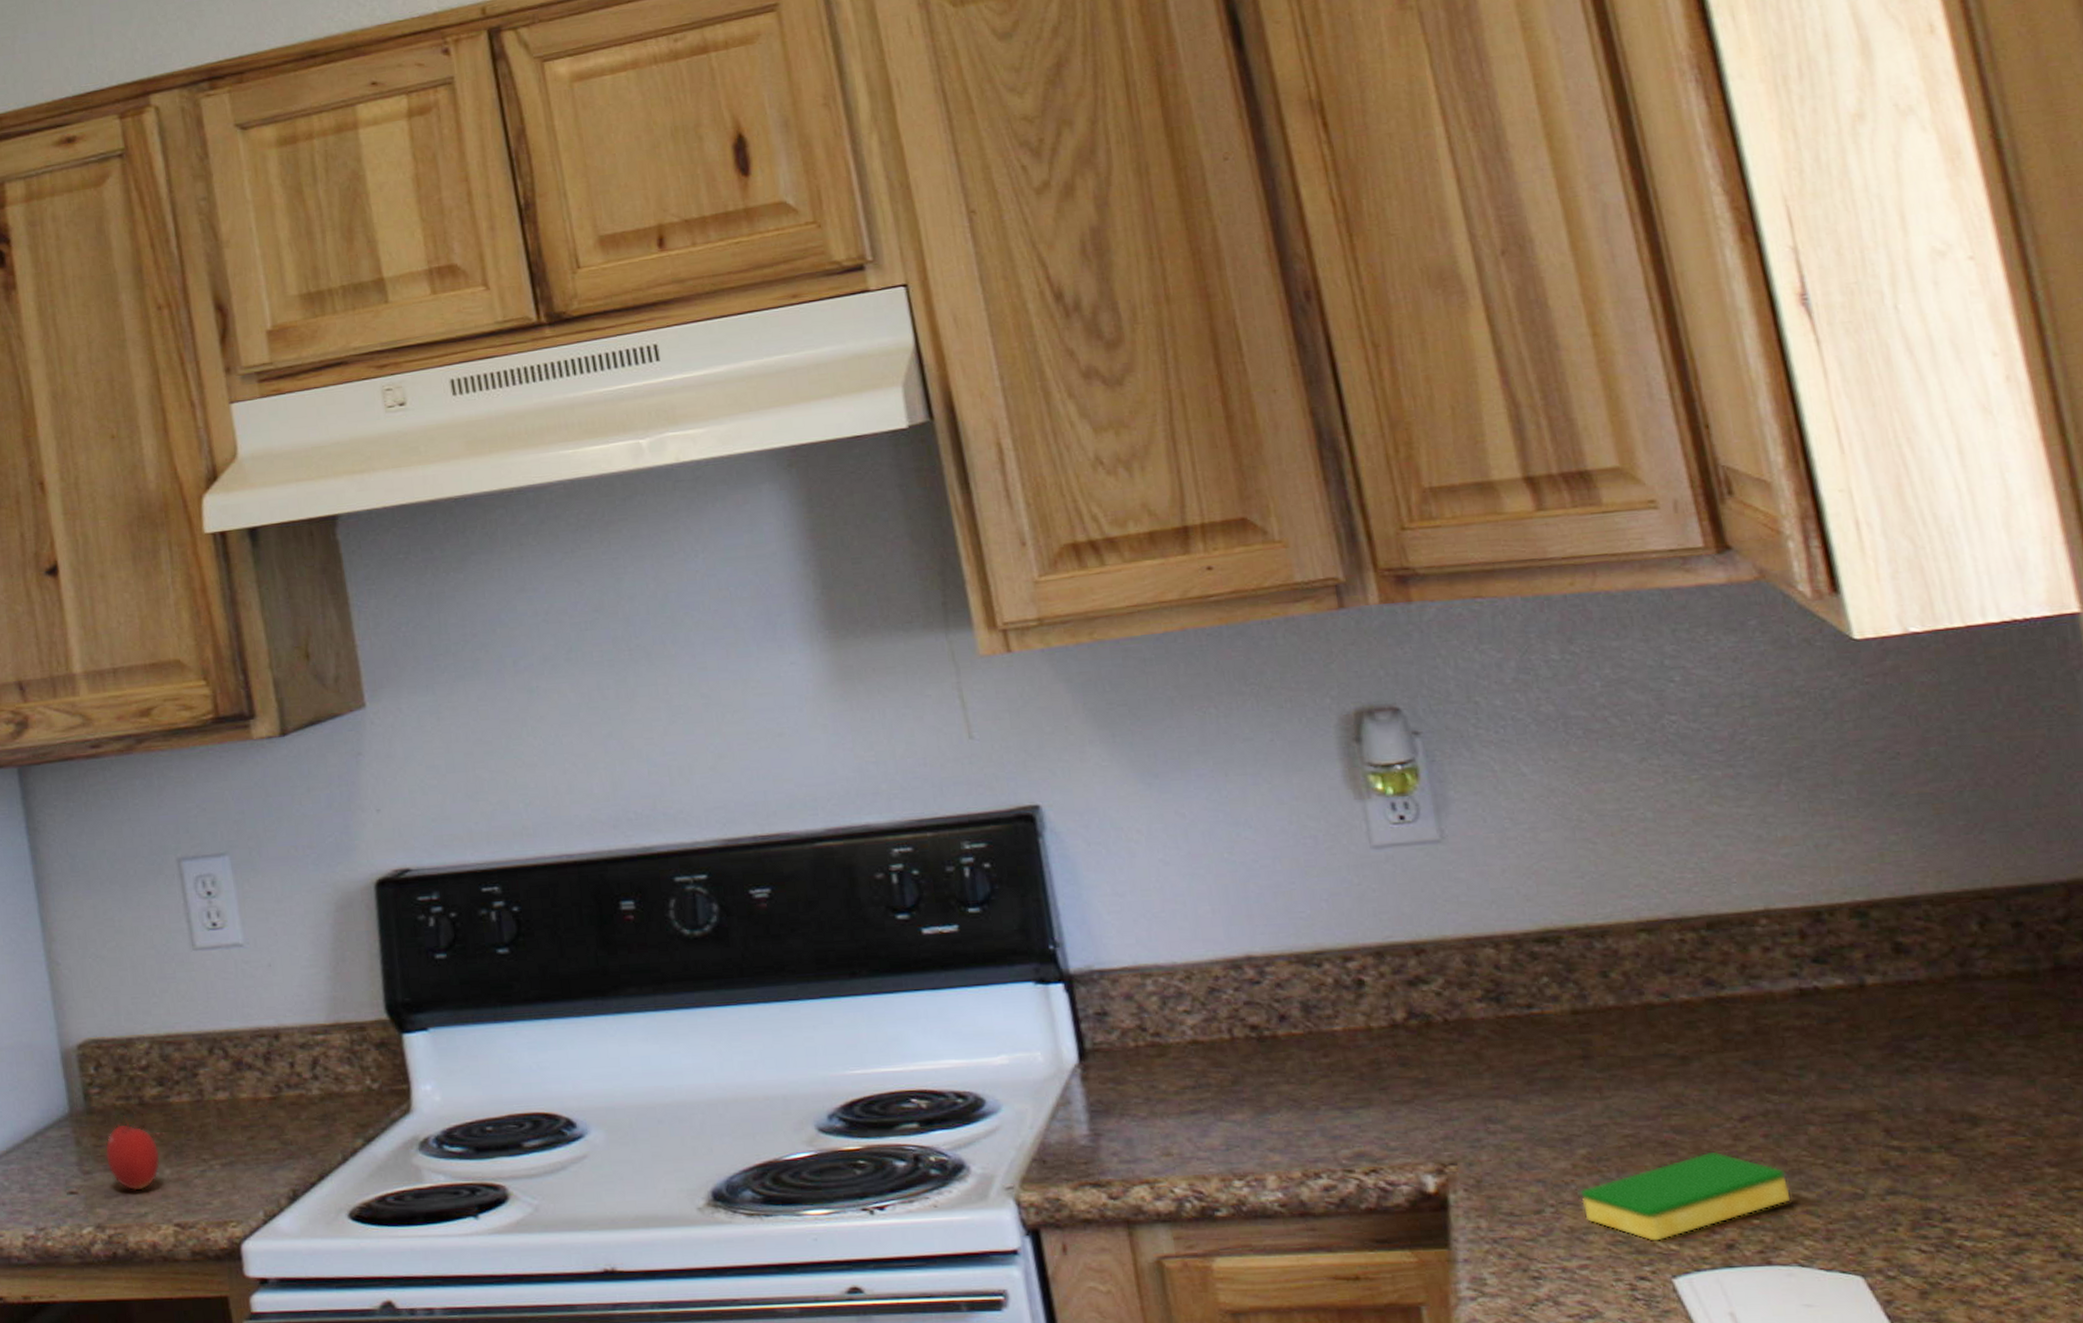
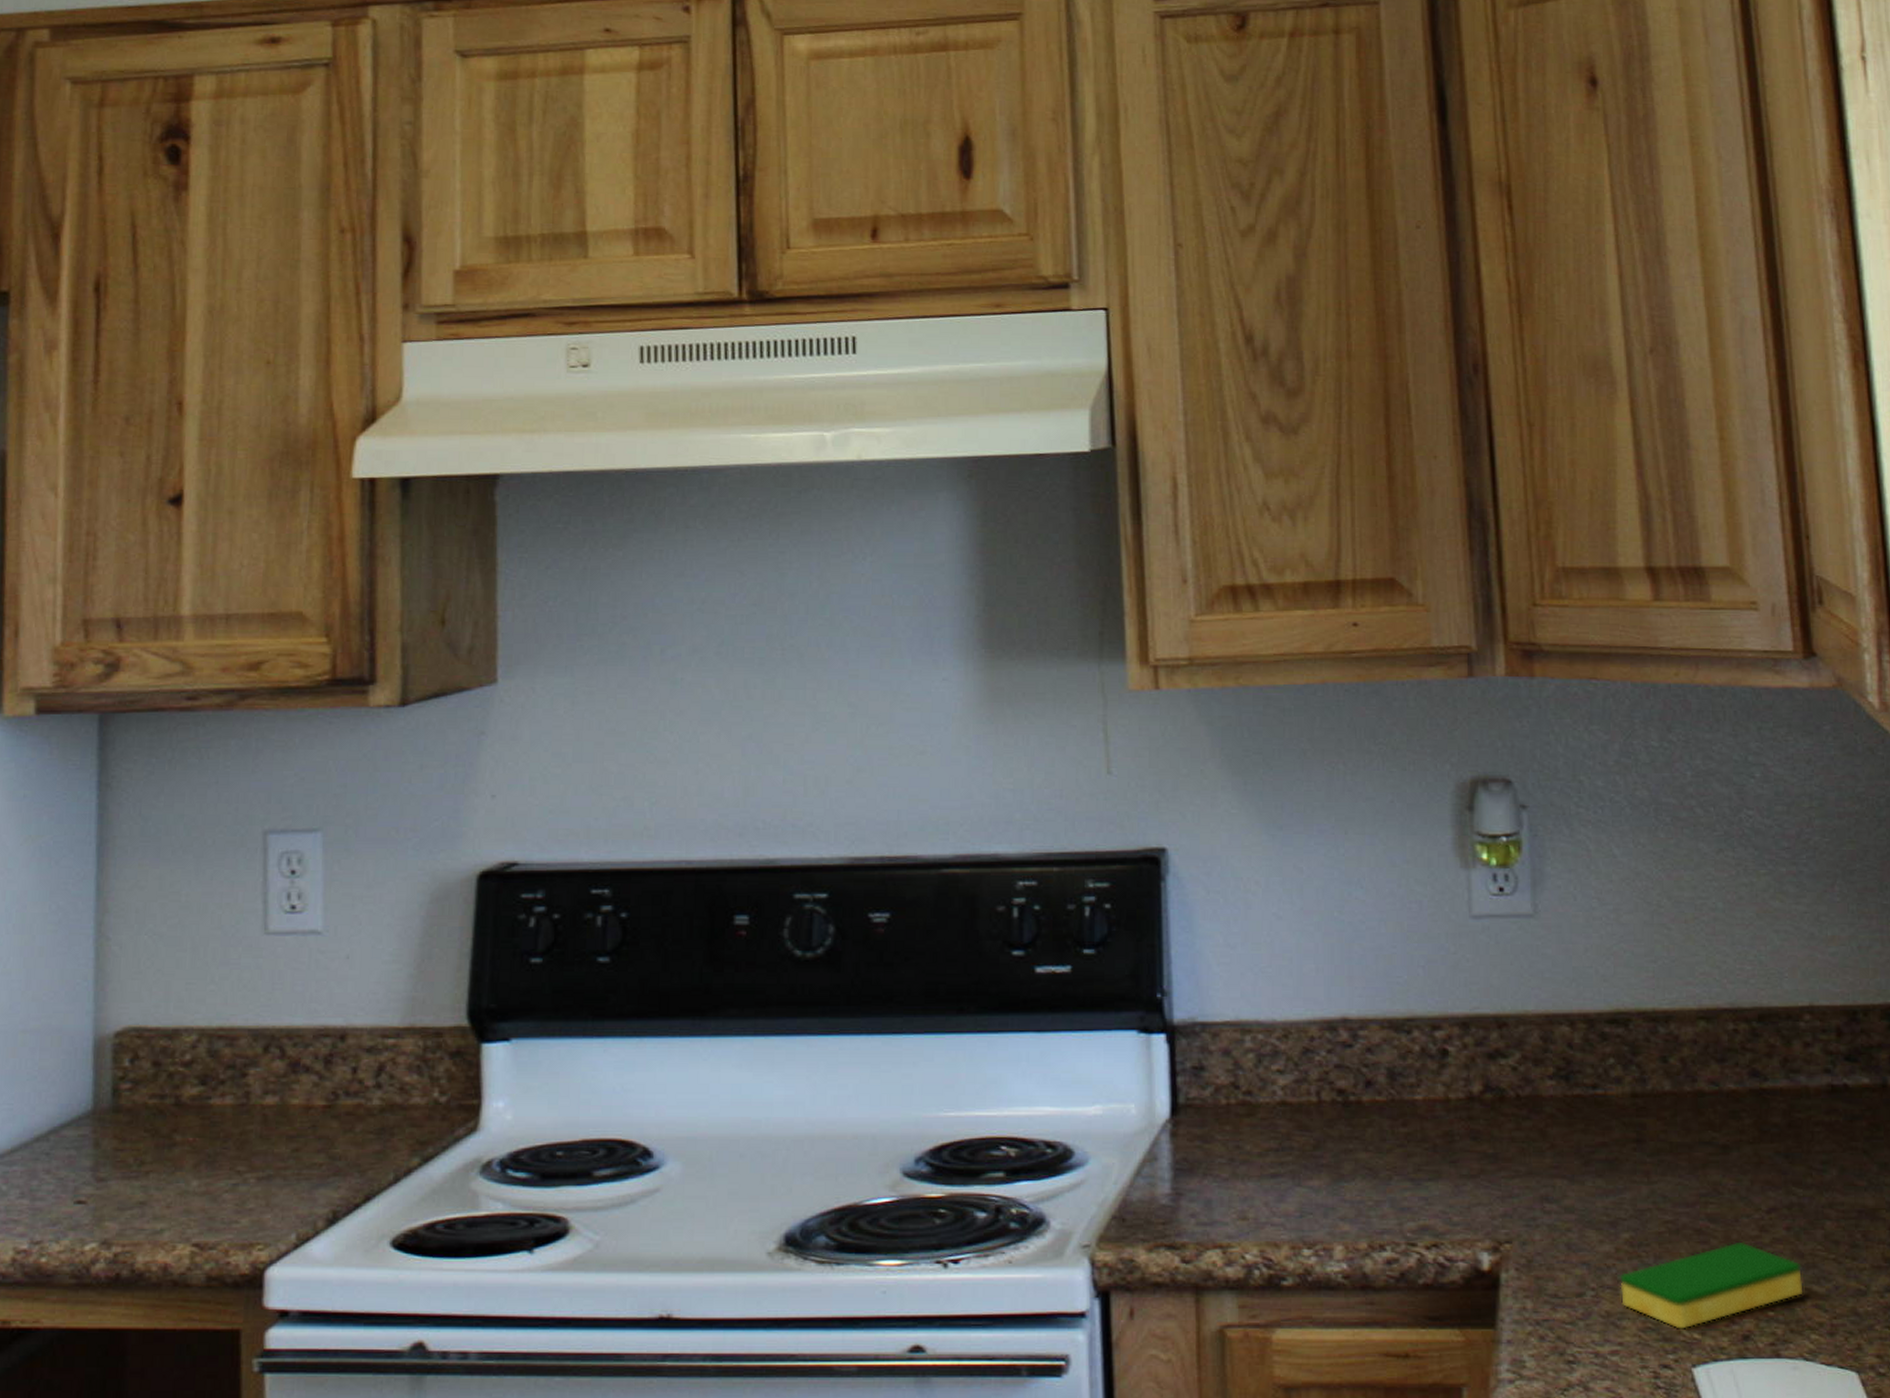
apple: present [105,1116,160,1191] -> none [126,1117,189,1203]

